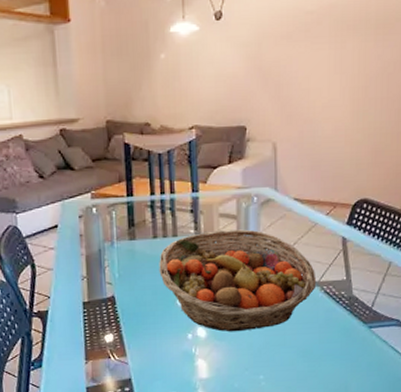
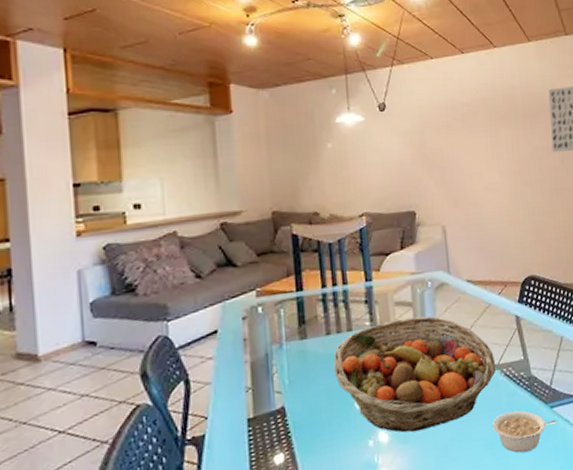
legume: none [306,326,374,364] -> present [492,410,557,453]

